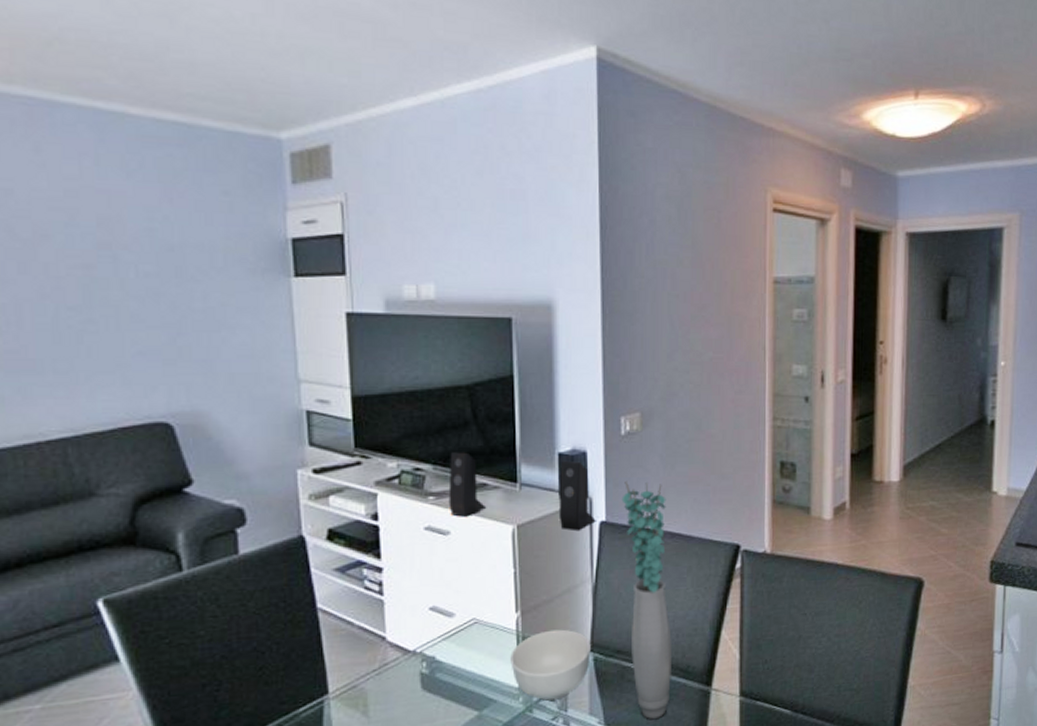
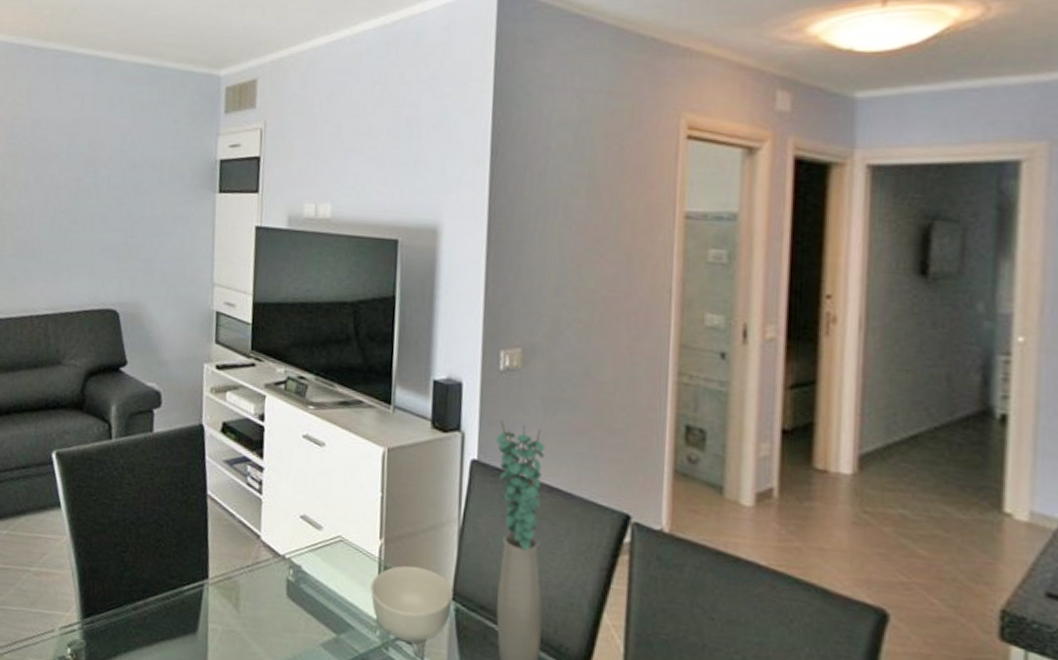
speaker: present [448,452,596,532] -> none [326,365,467,466]

